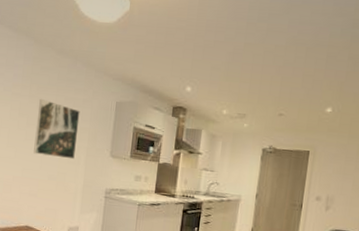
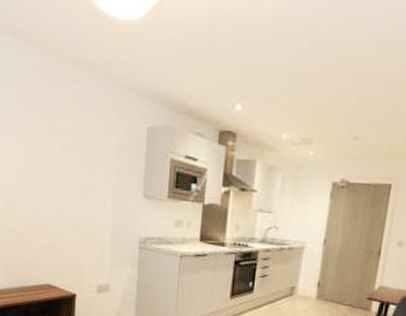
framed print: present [33,98,80,160] -> none [49,125,103,202]

